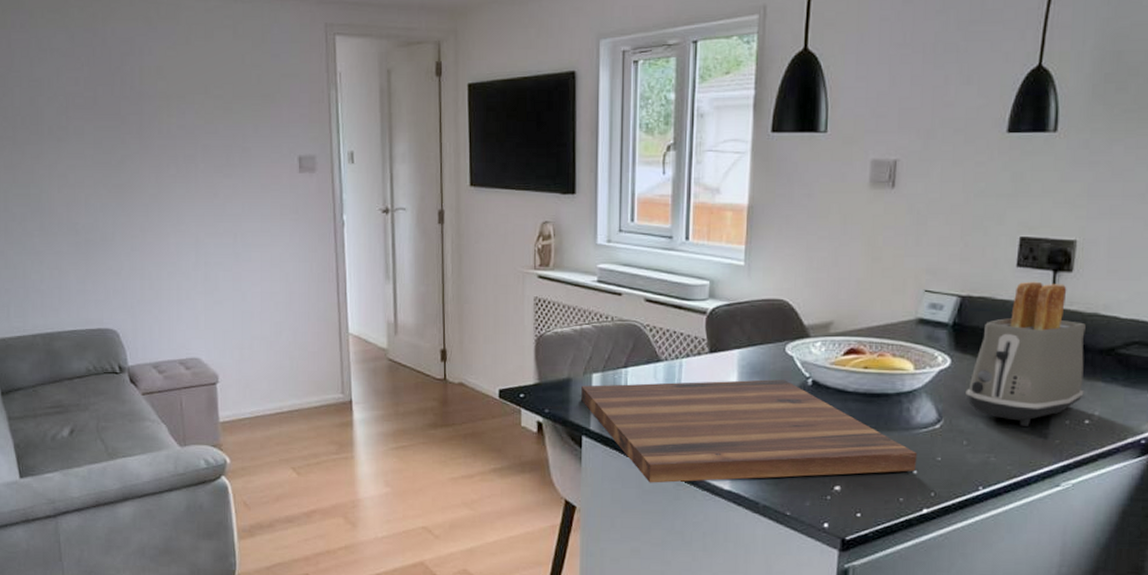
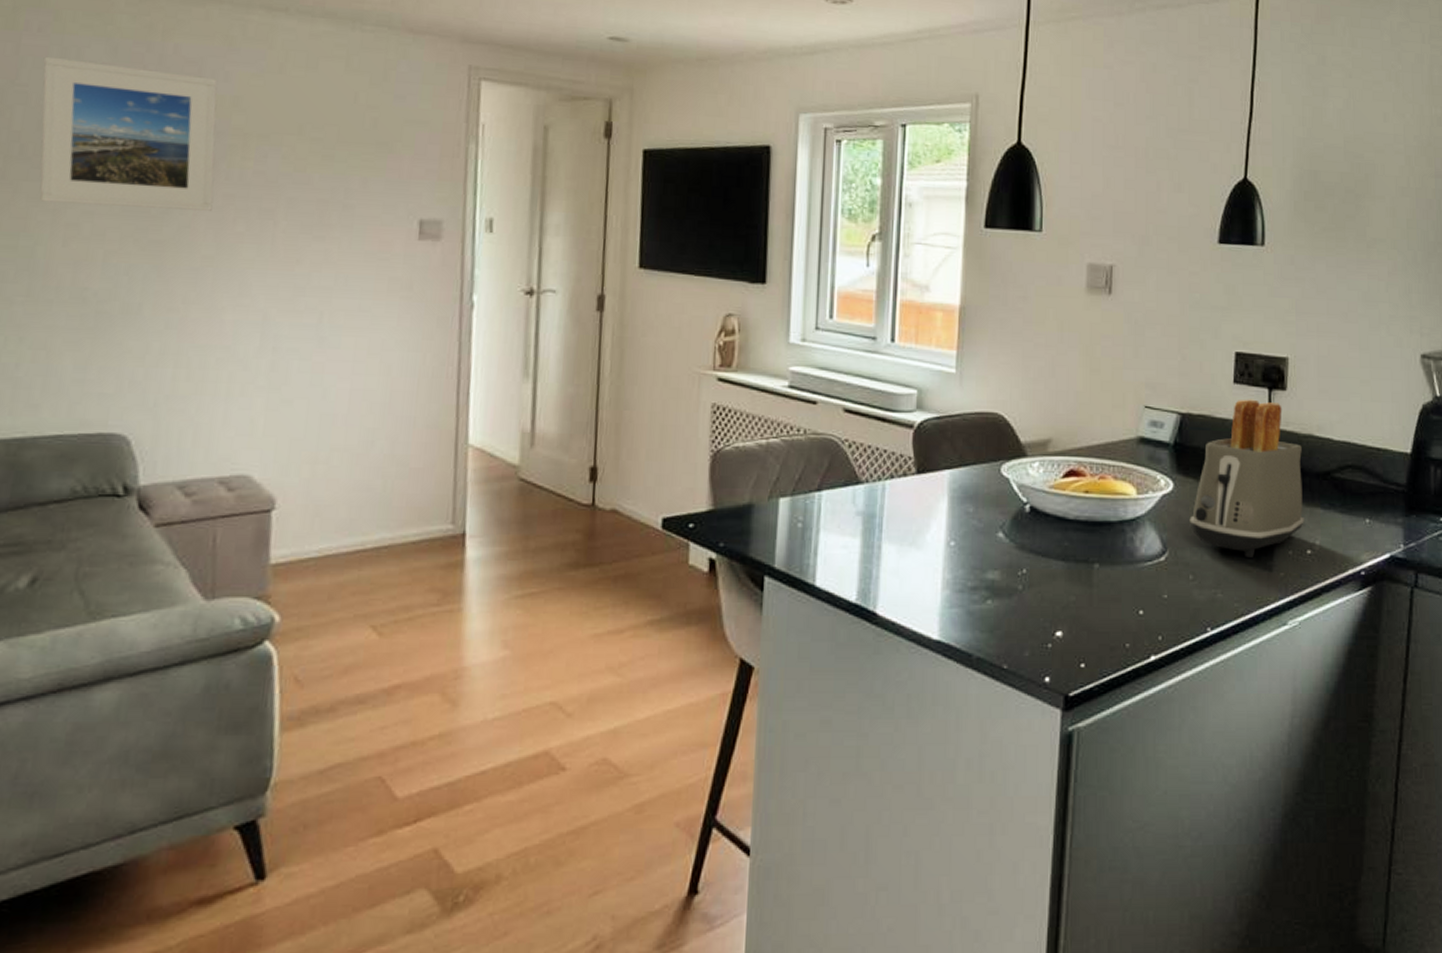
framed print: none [27,47,152,160] -> present [39,56,218,211]
cutting board: present [581,379,918,483] -> none [765,505,1143,634]

